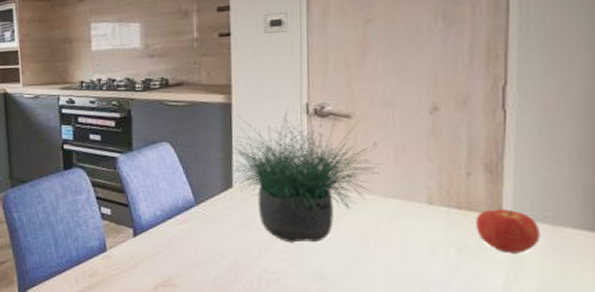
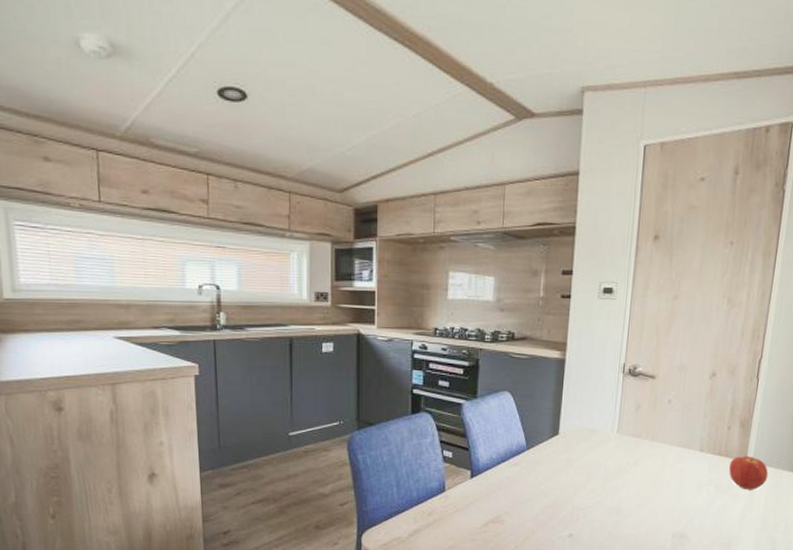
potted plant: present [223,103,382,243] -> none [552,364,672,483]

